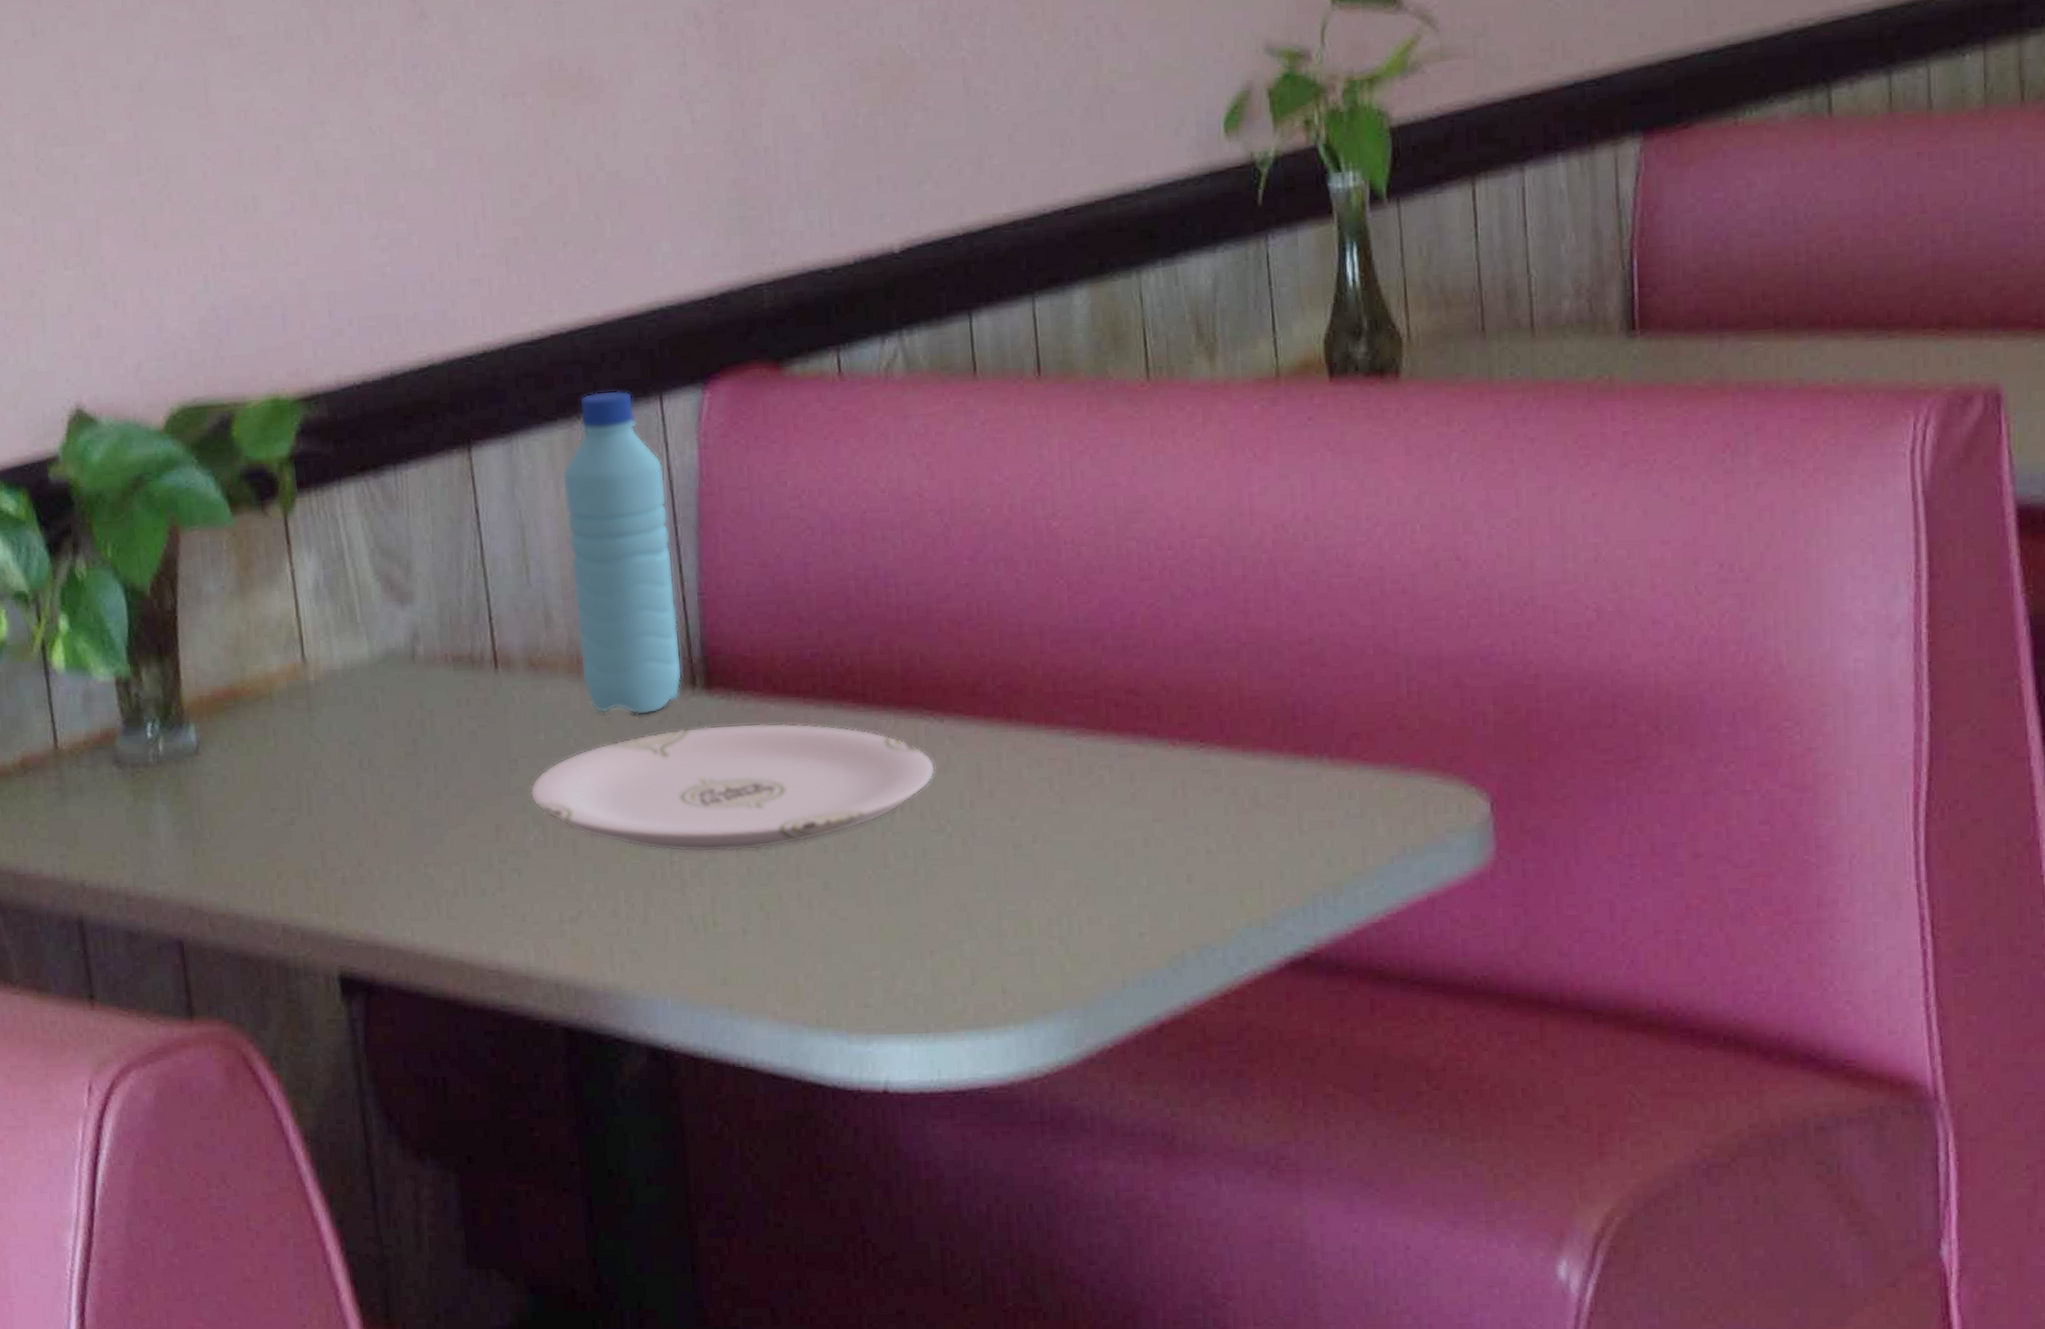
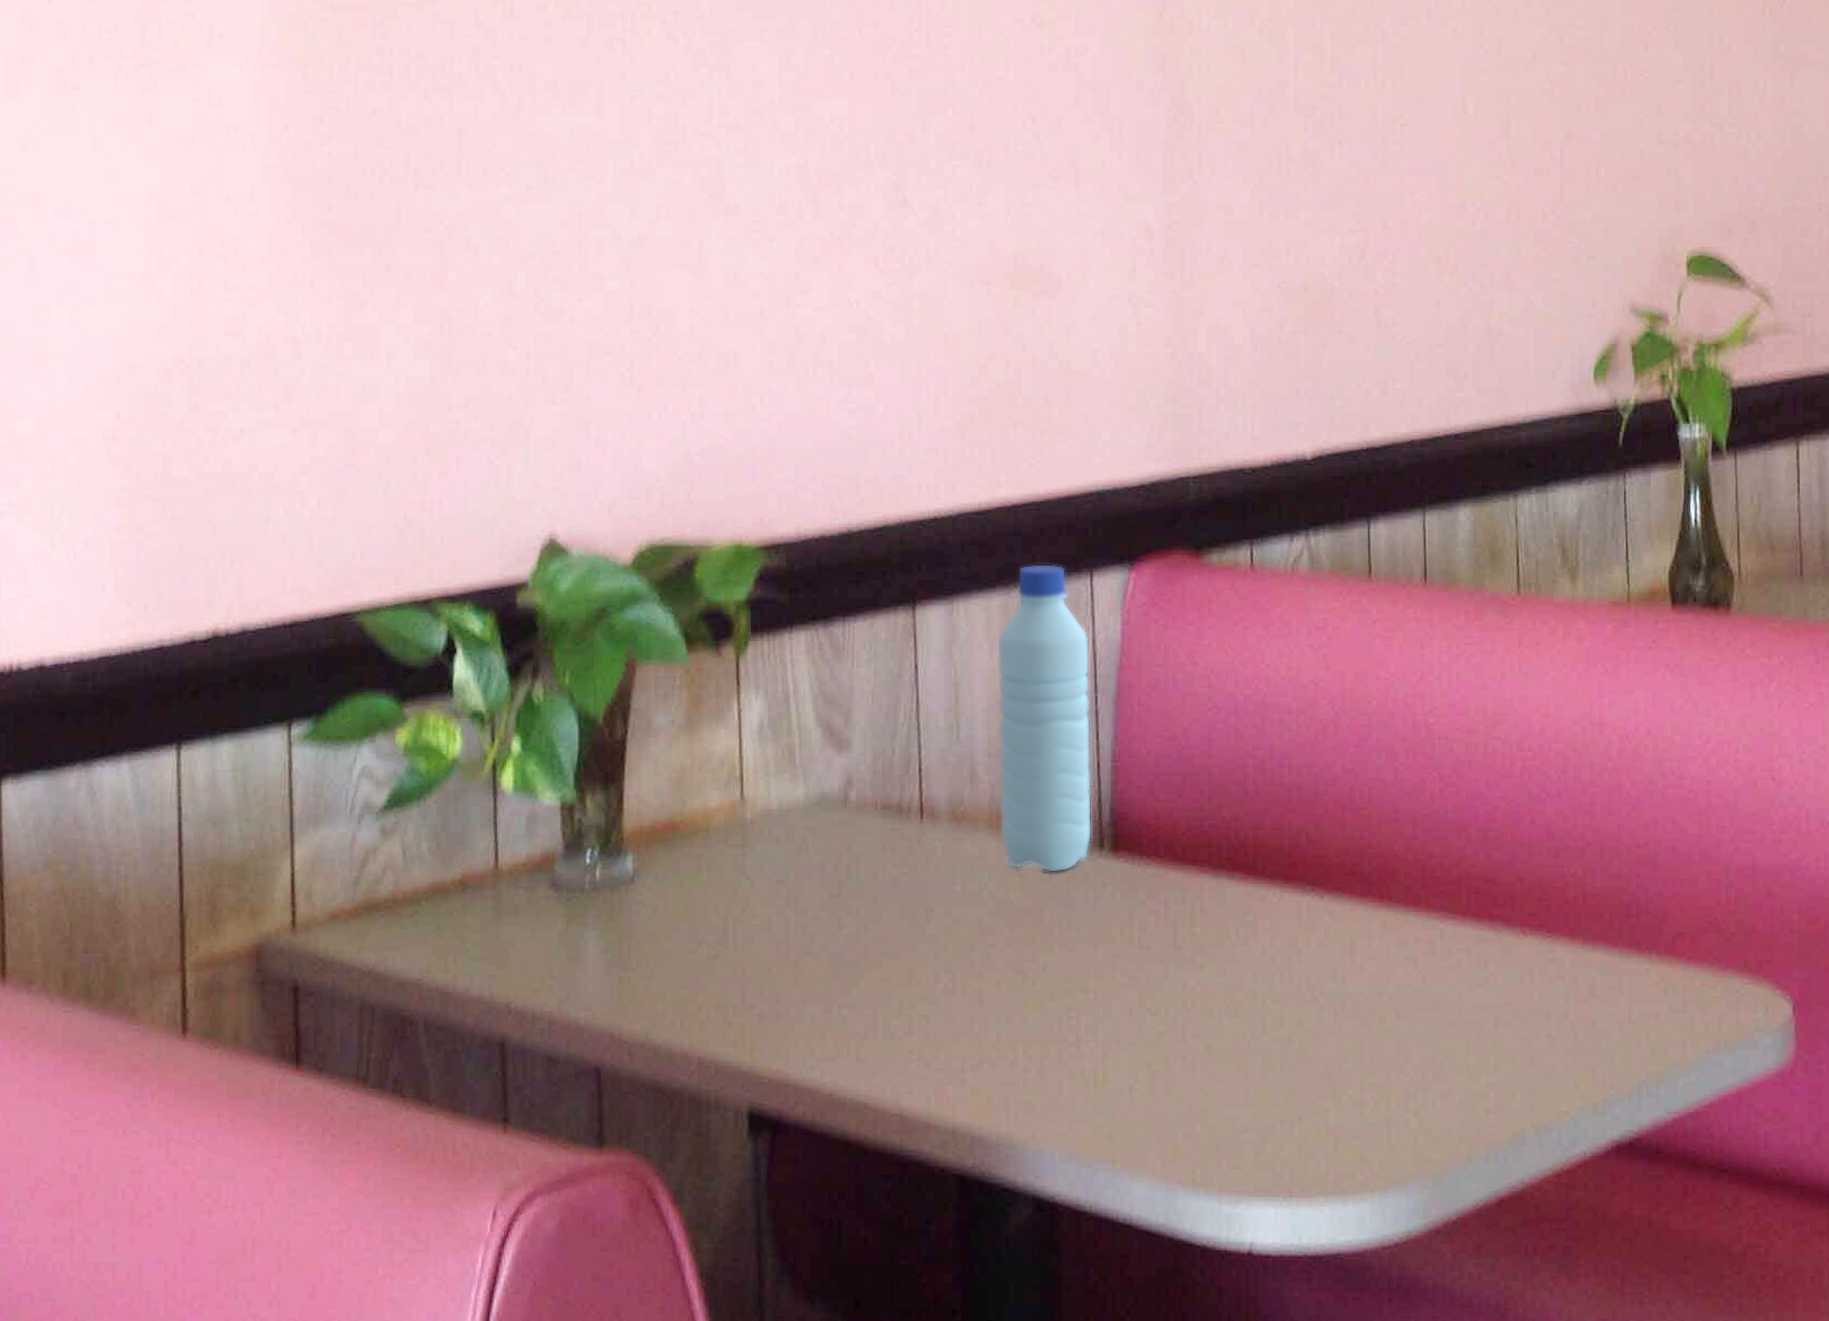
plate: present [530,723,936,852] -> none [943,887,1314,1010]

